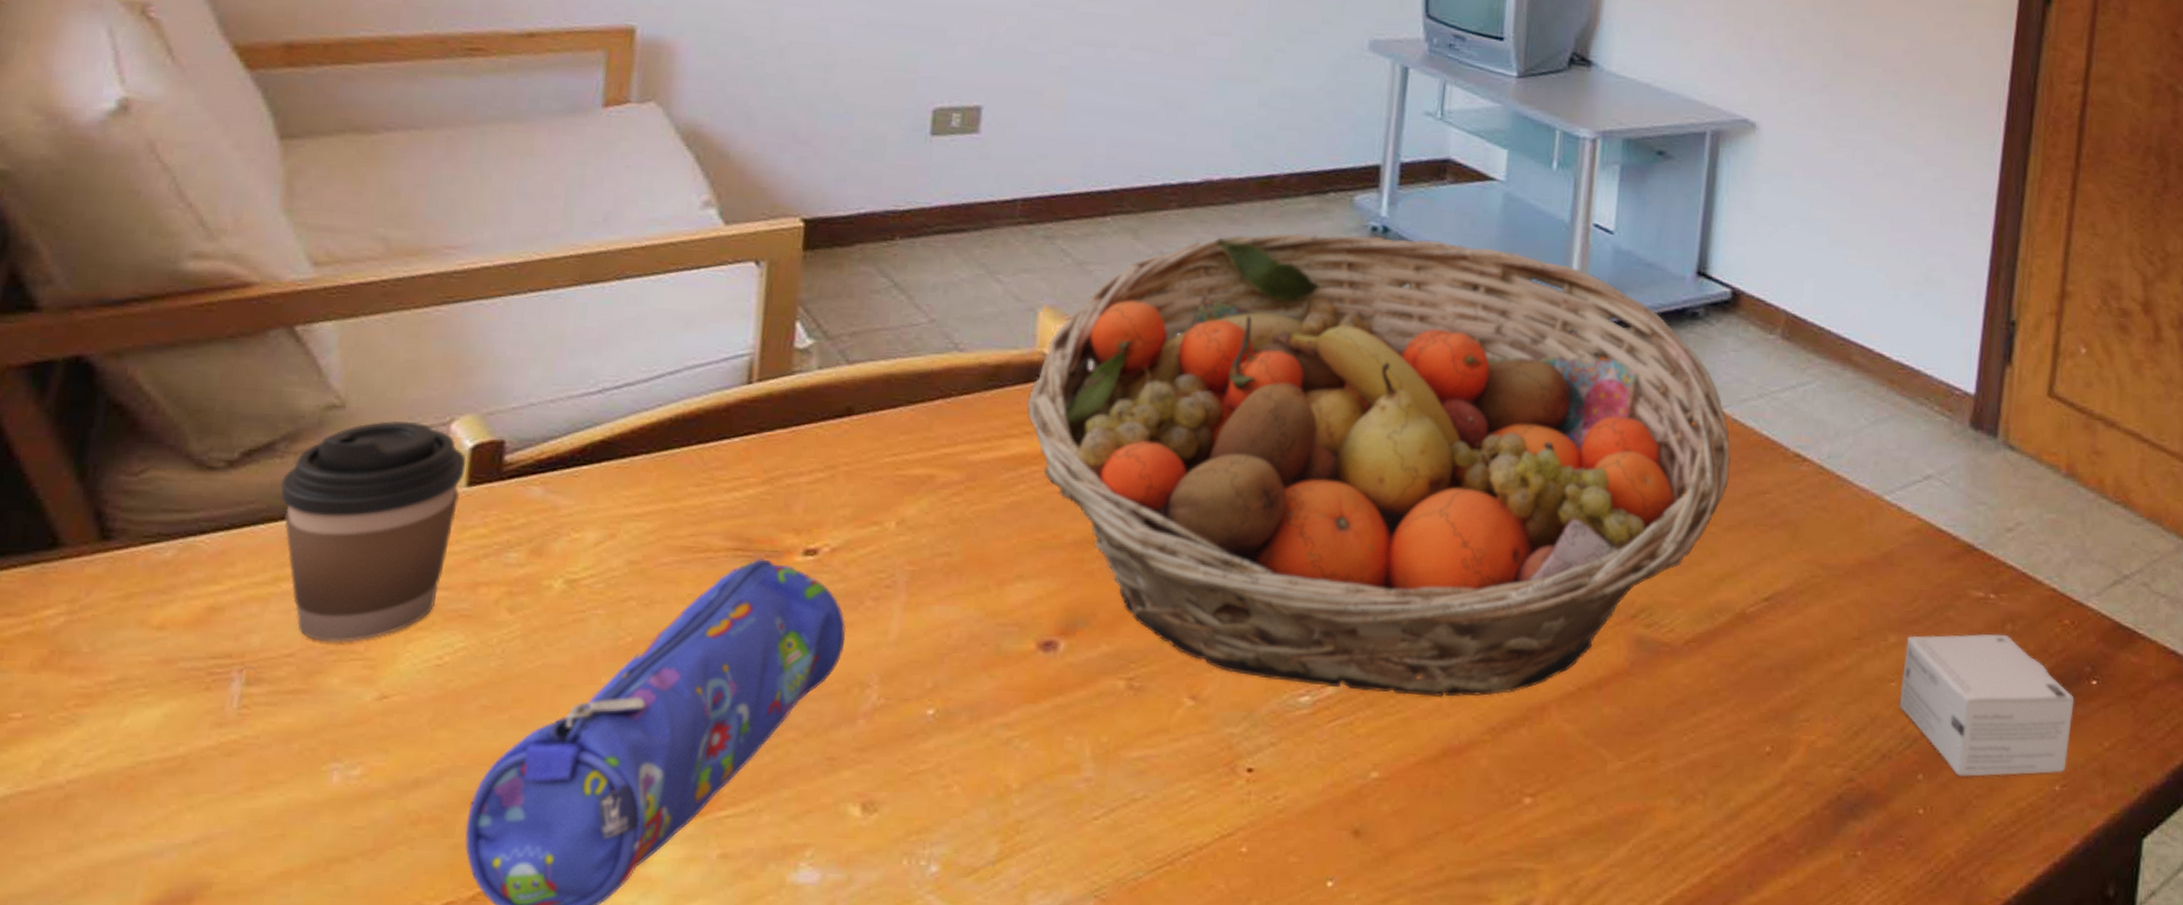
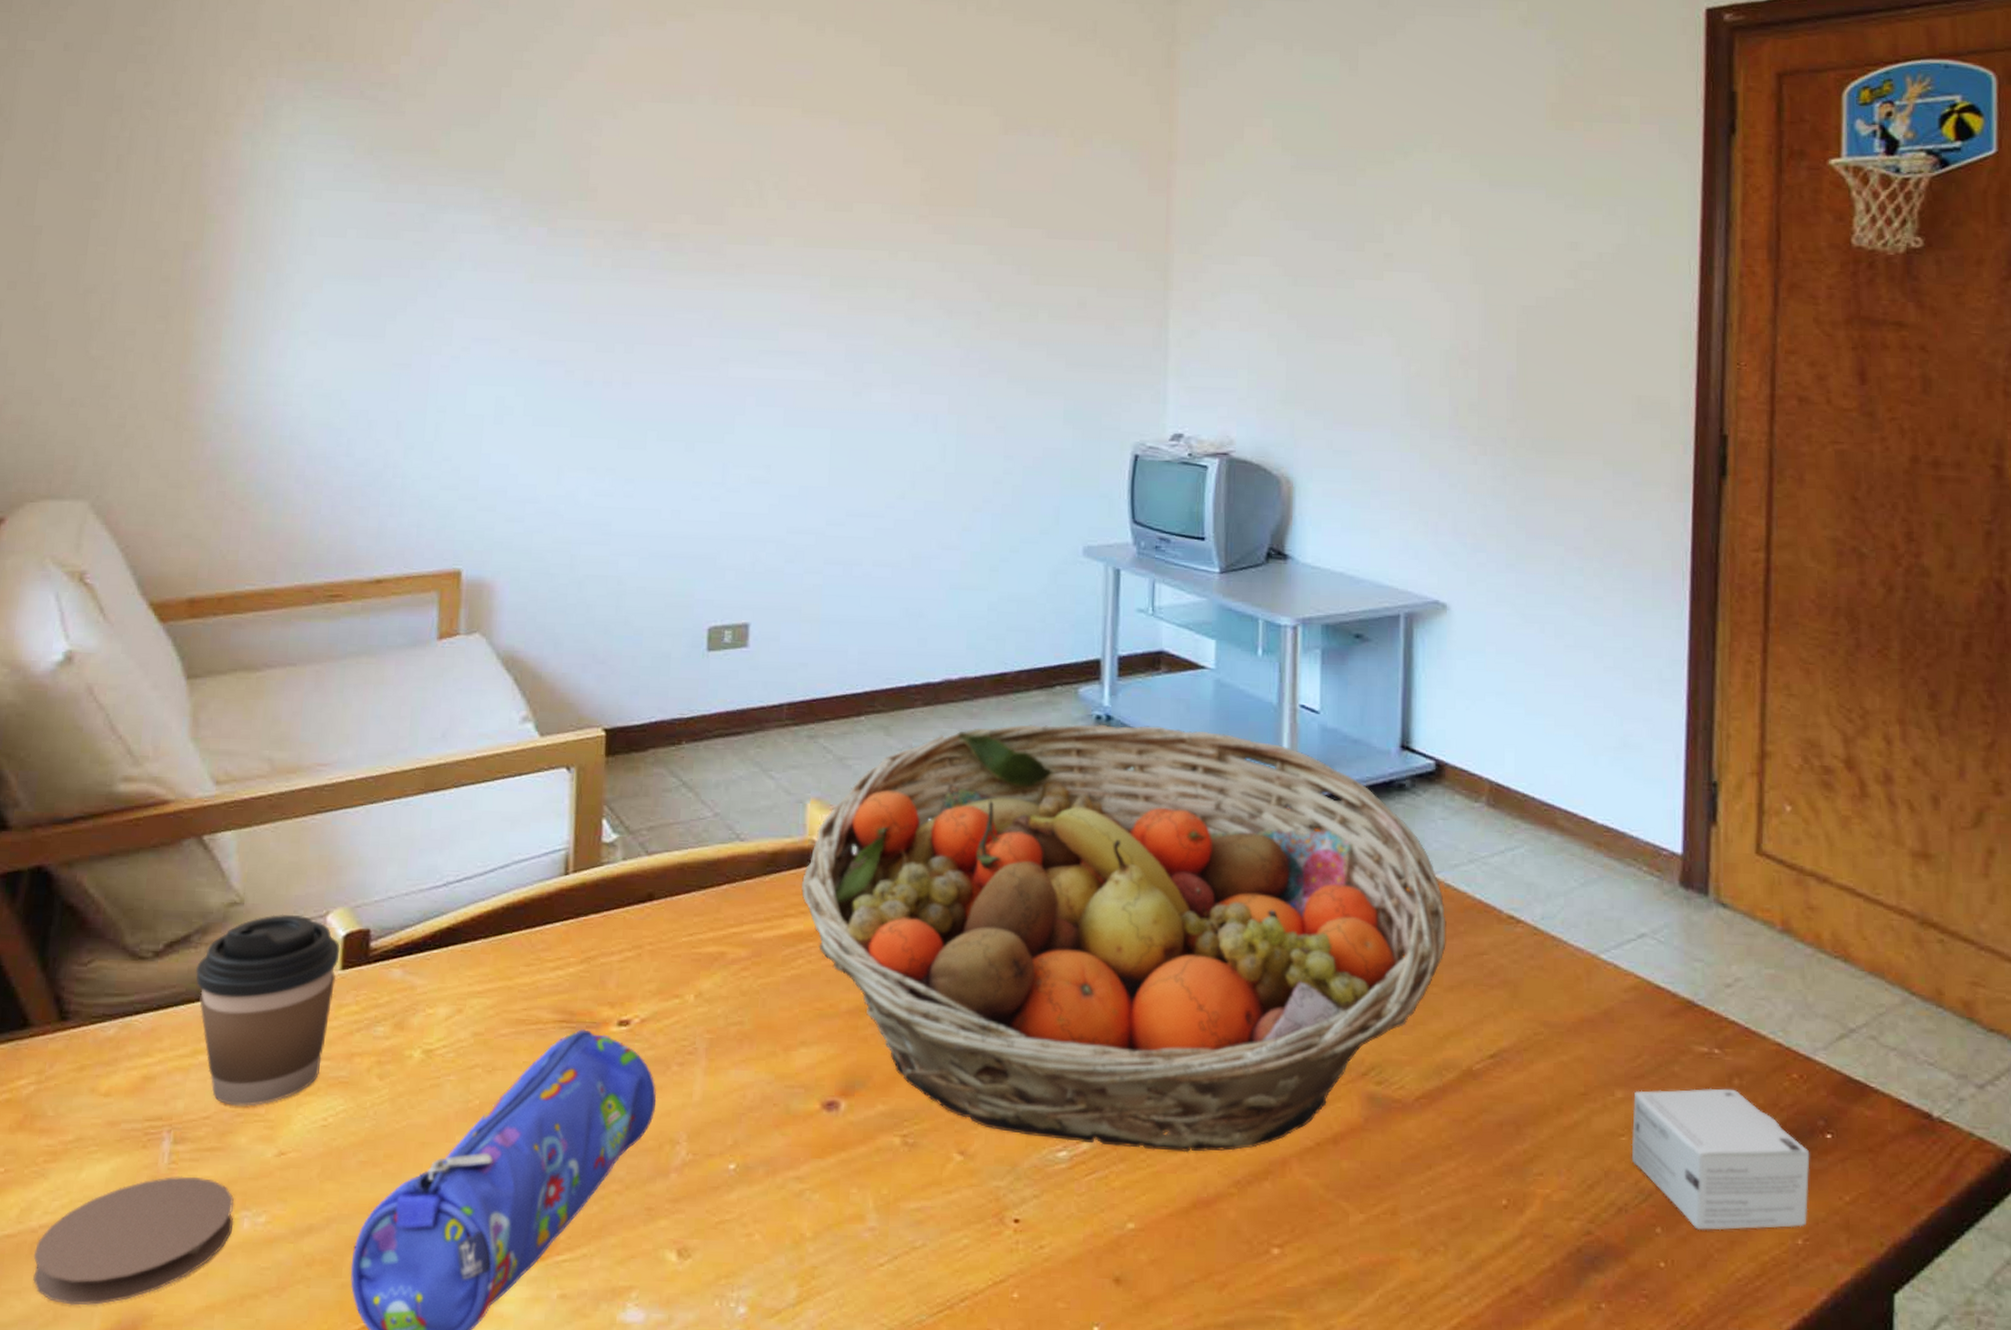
coaster: none [57,722,321,873] -> present [33,1176,234,1306]

